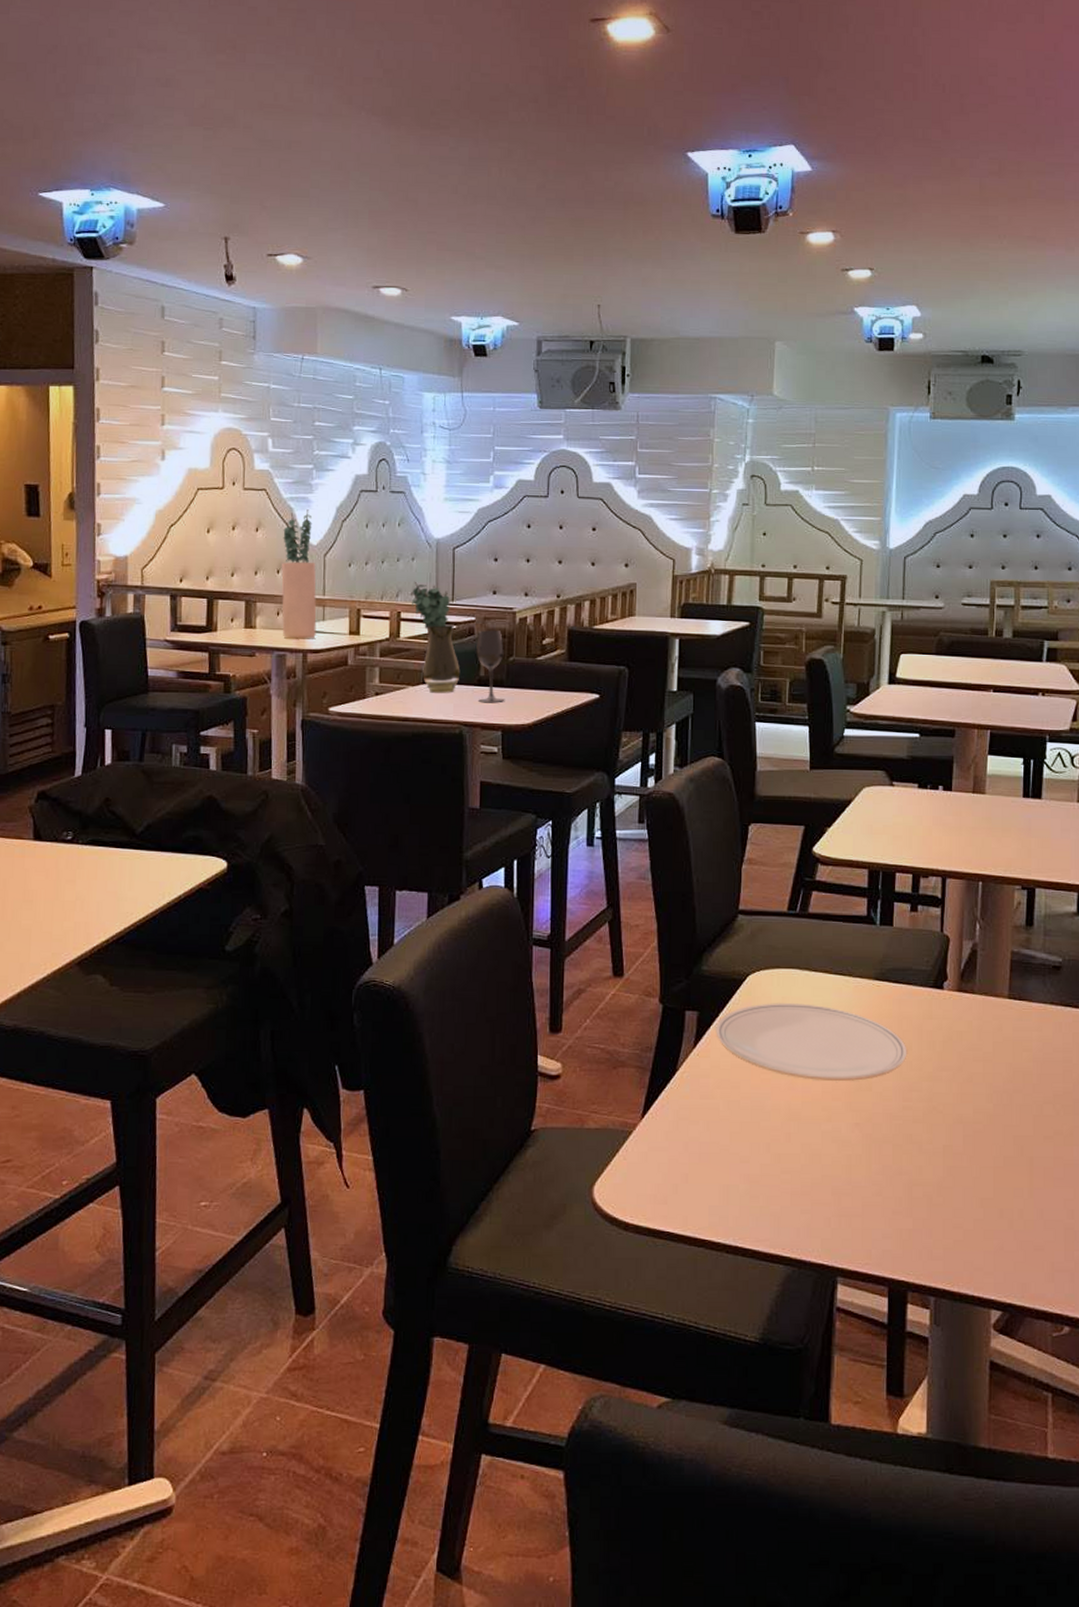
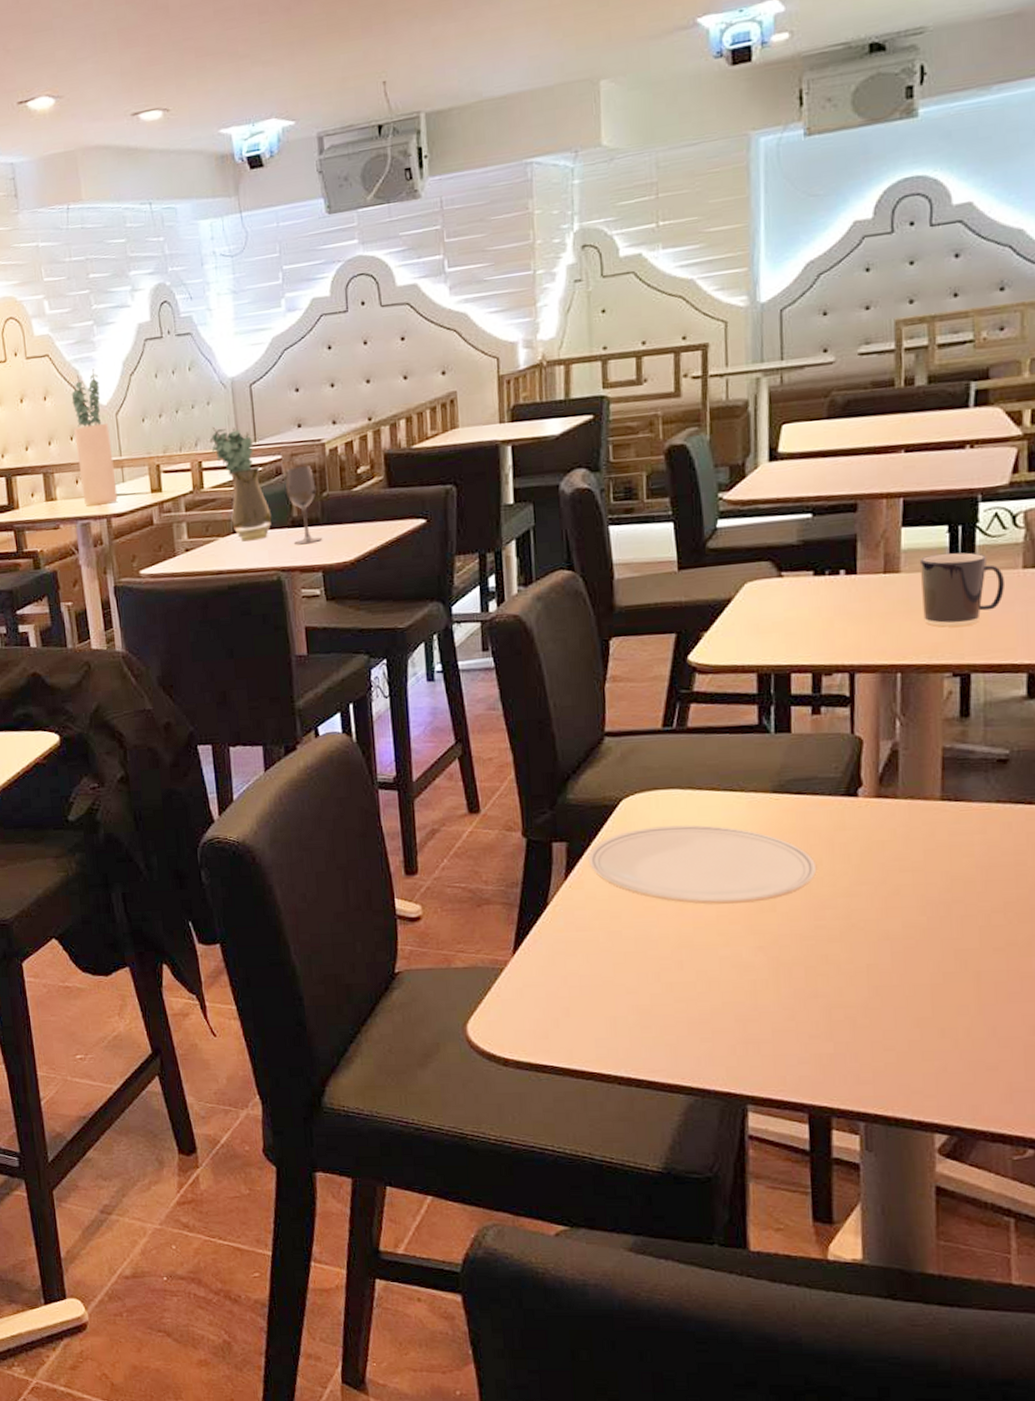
mug: none [1000,781,1063,847] -> present [919,552,1004,627]

